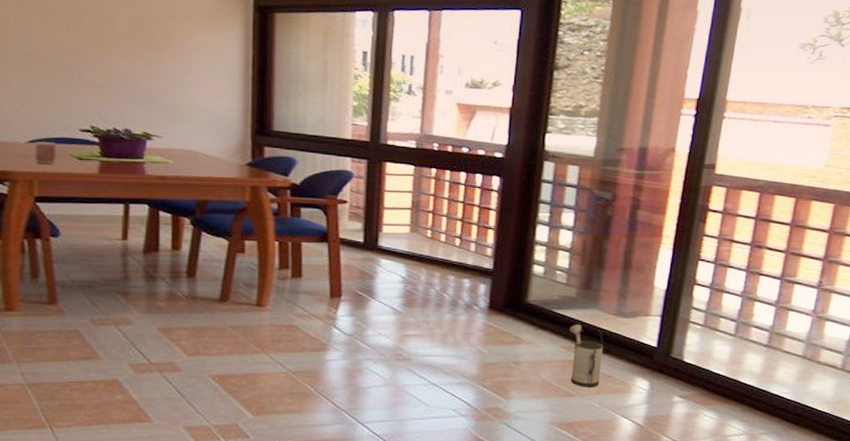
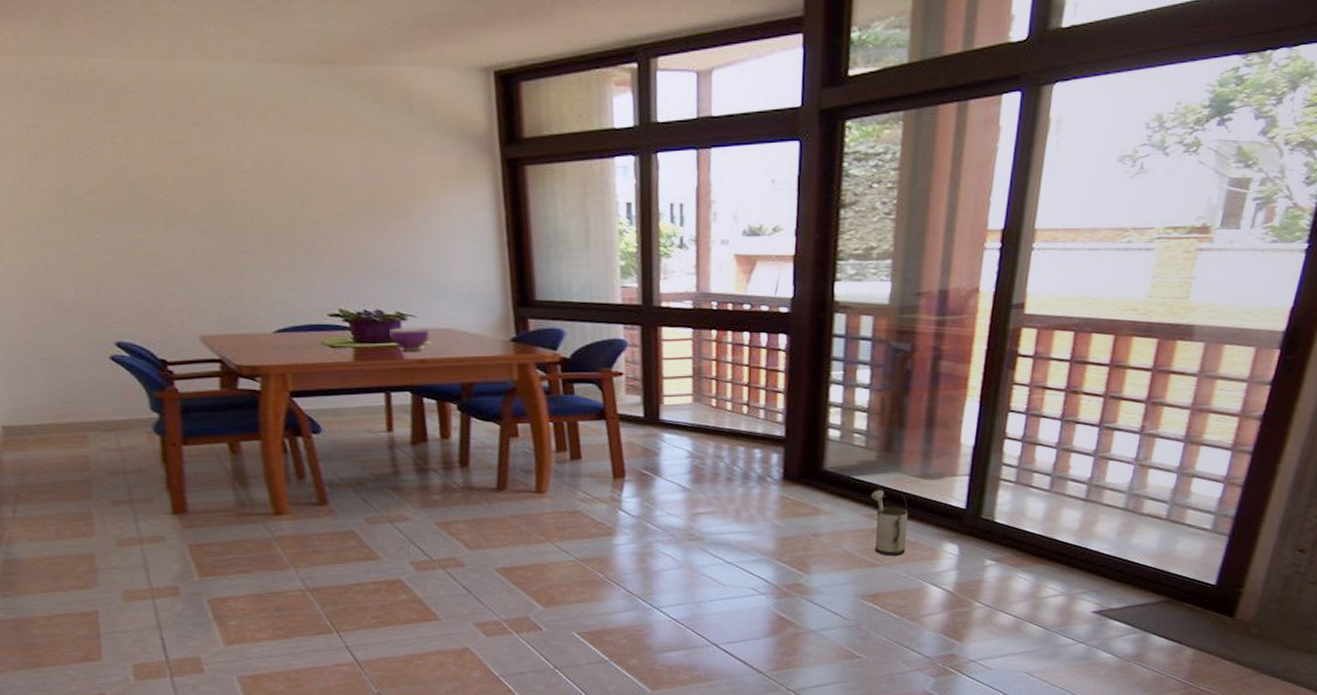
mug: present [34,141,57,165] -> none [282,329,308,356]
bowl: none [135,146,172,169] -> present [389,327,429,352]

